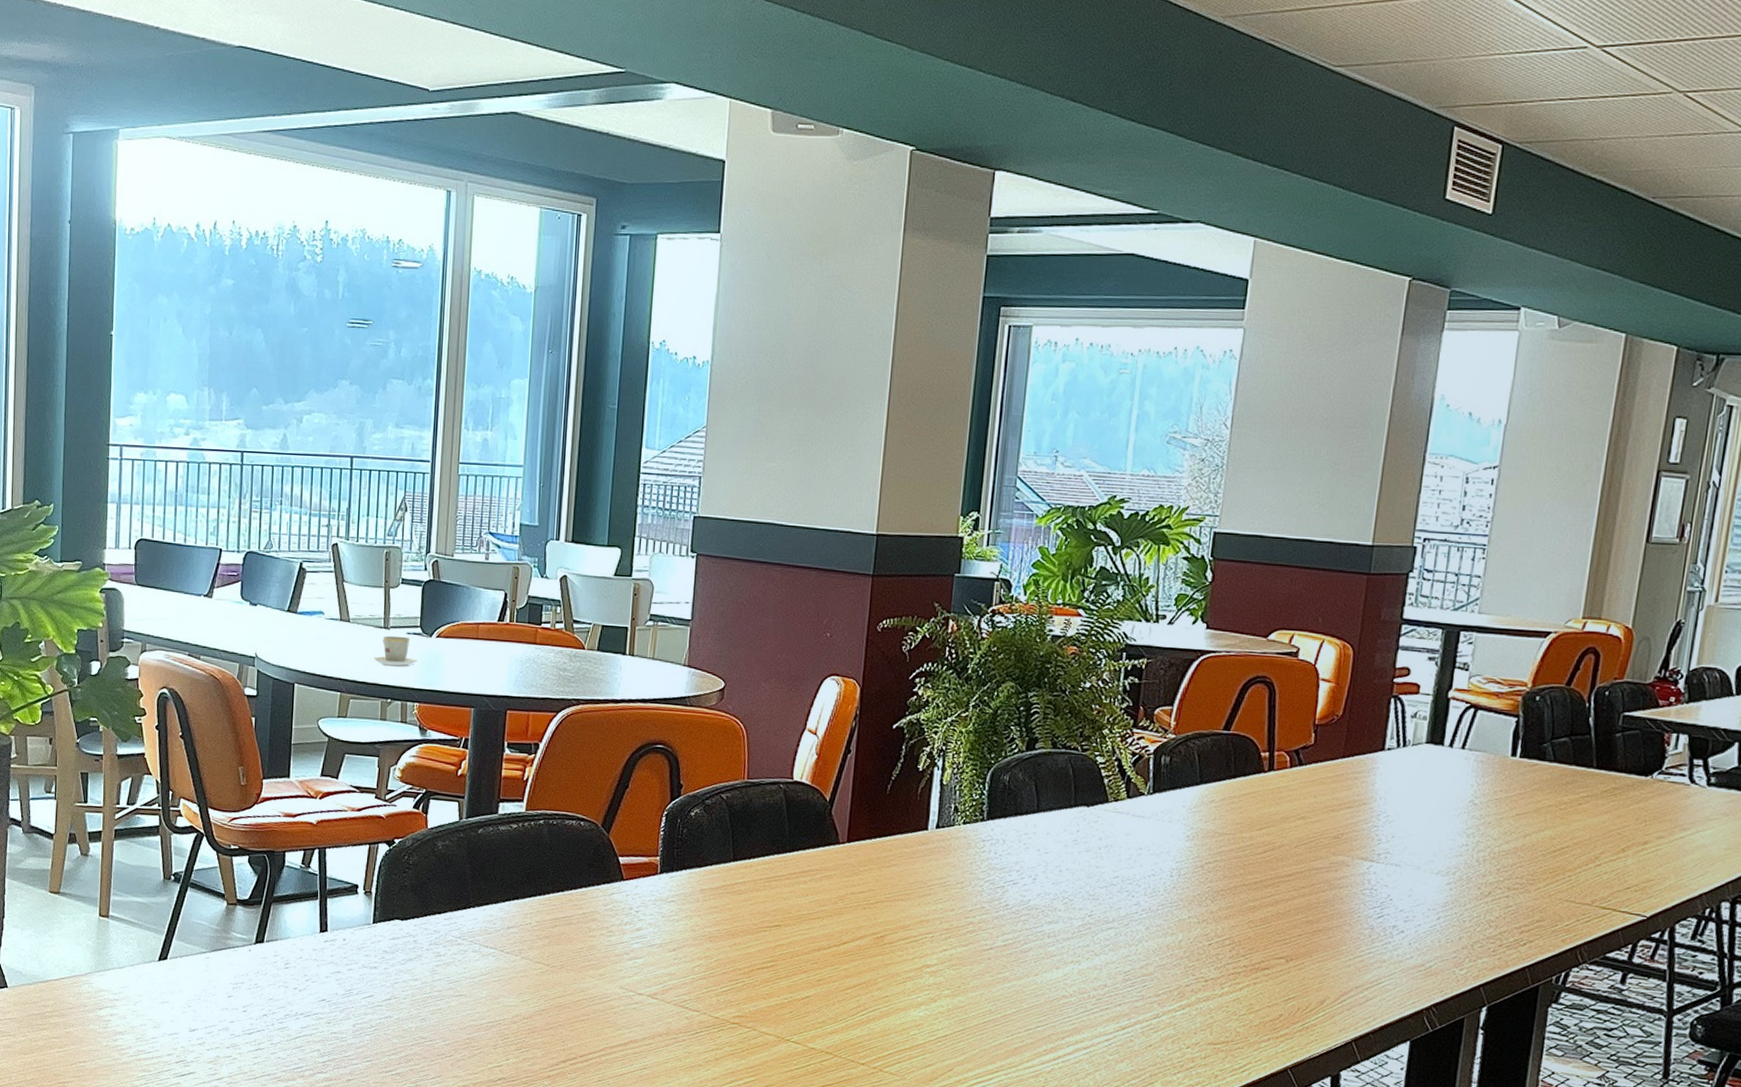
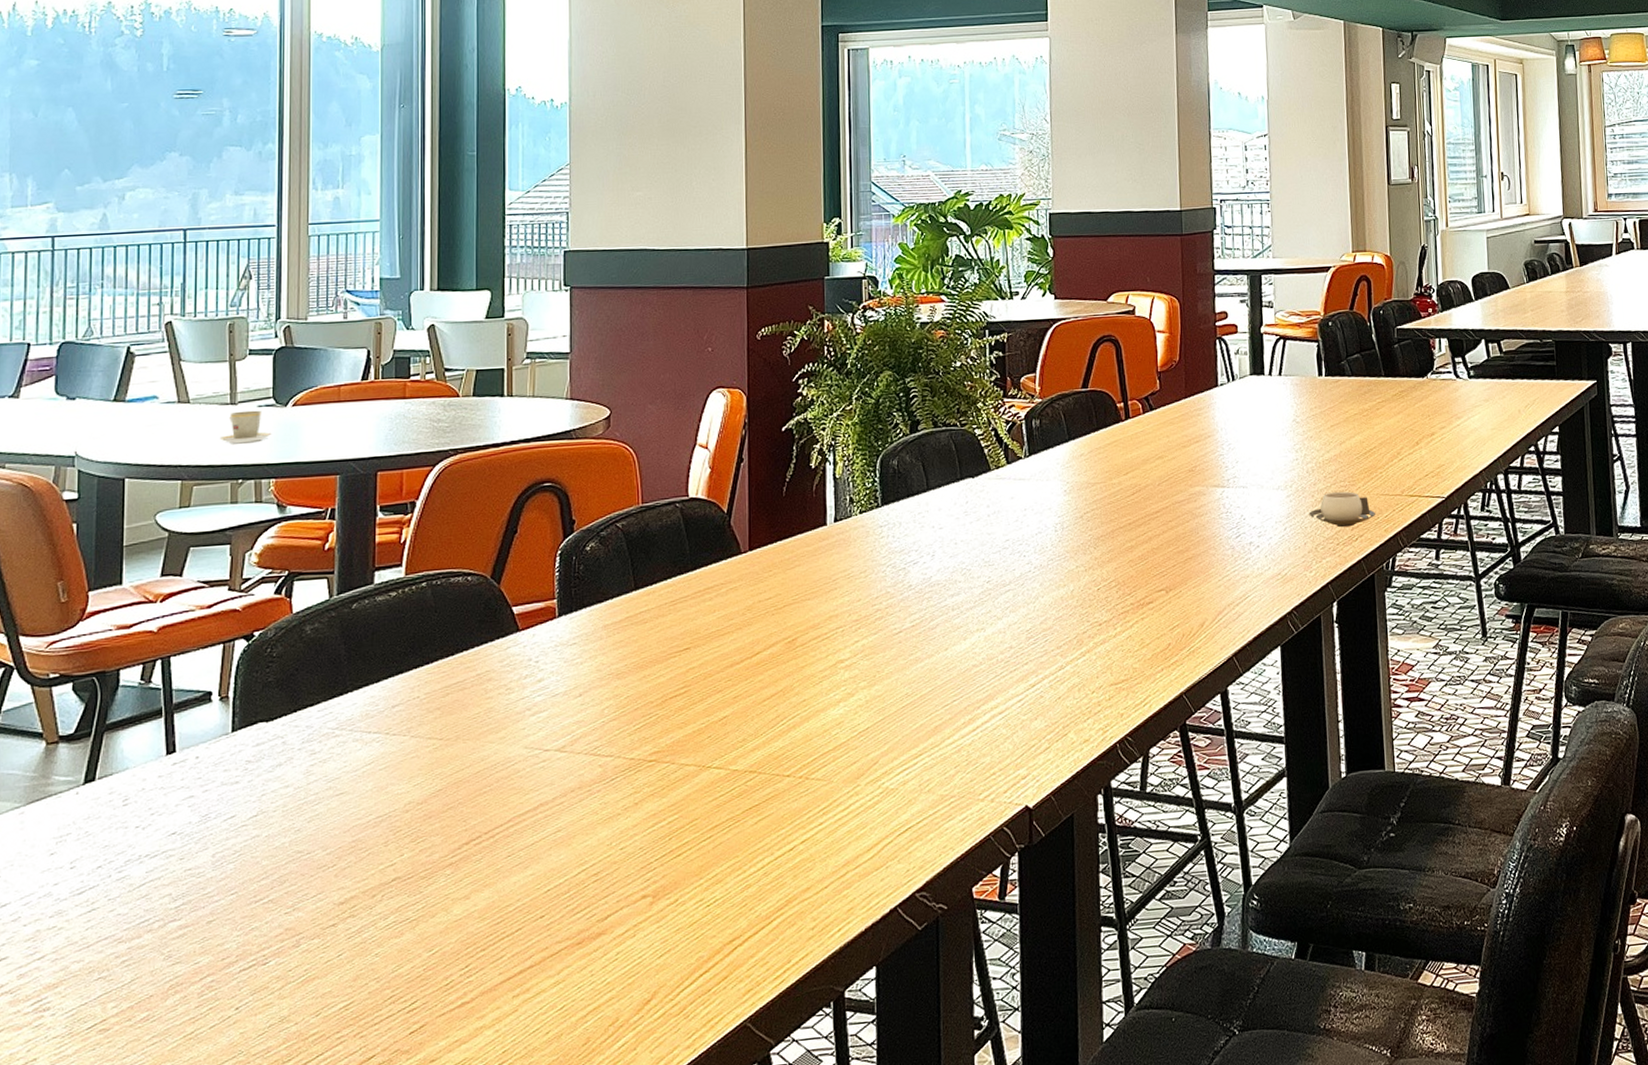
cup: none [1470,887,1554,930] -> present [1309,491,1375,528]

